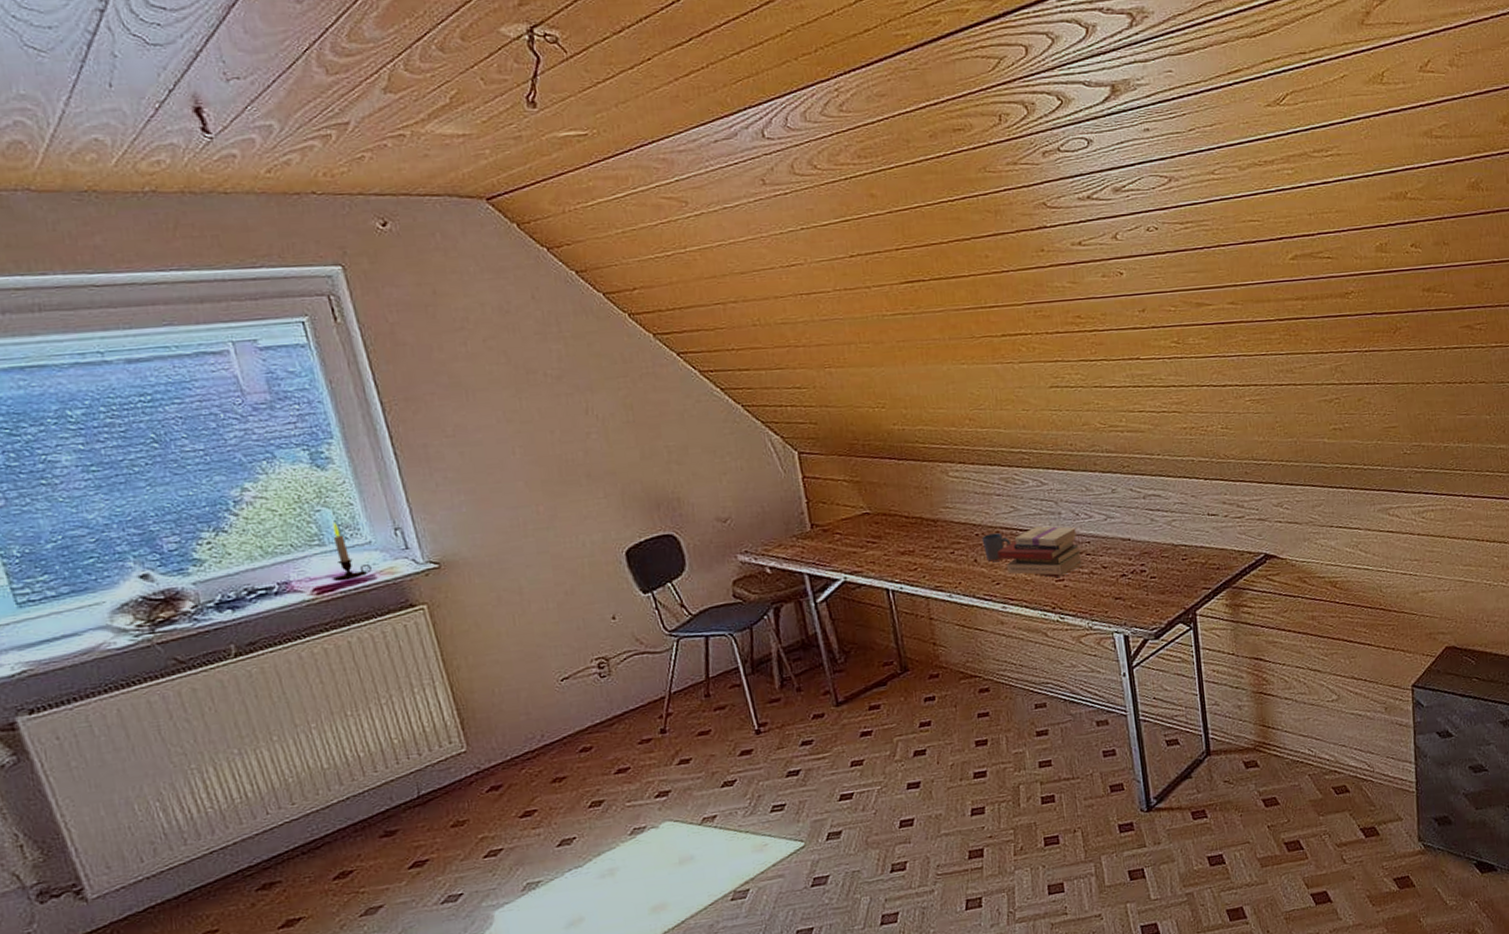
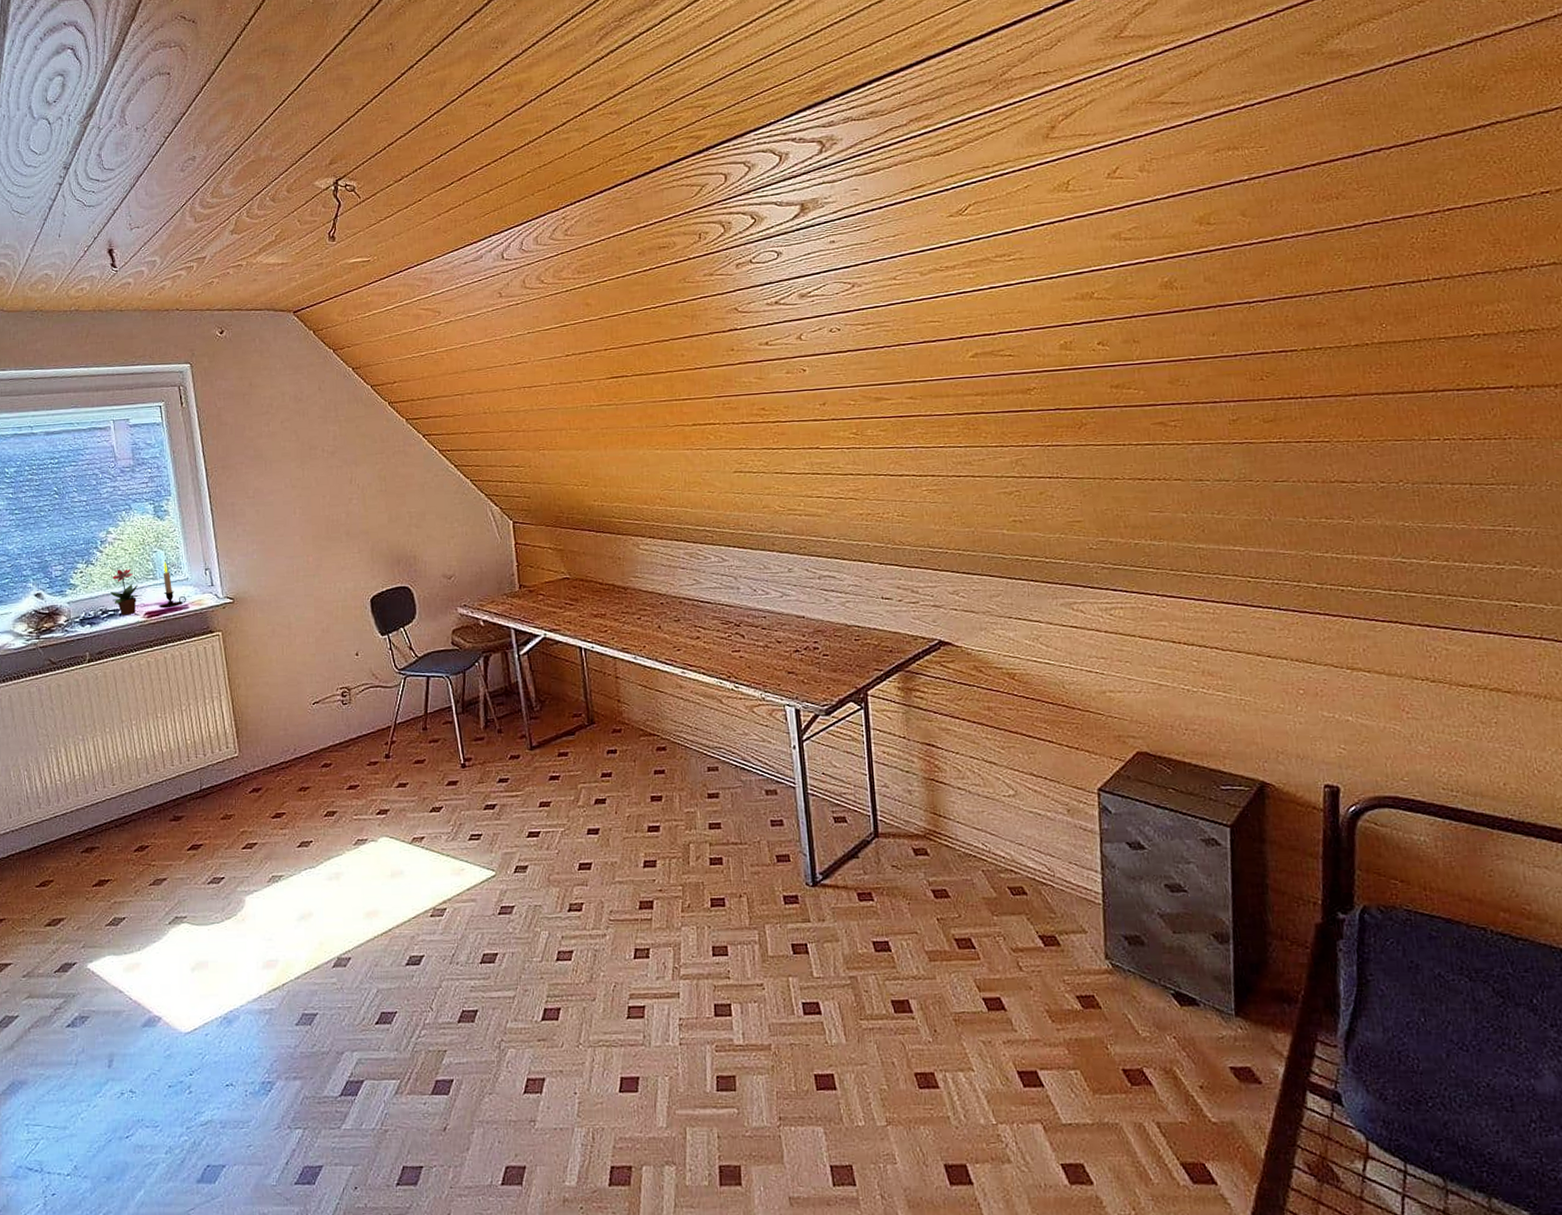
potted flower: none [257,533,306,595] -> present [110,568,142,616]
mug: present [981,532,1011,562] -> none [666,603,692,629]
books: present [997,526,1082,578] -> none [679,599,758,648]

